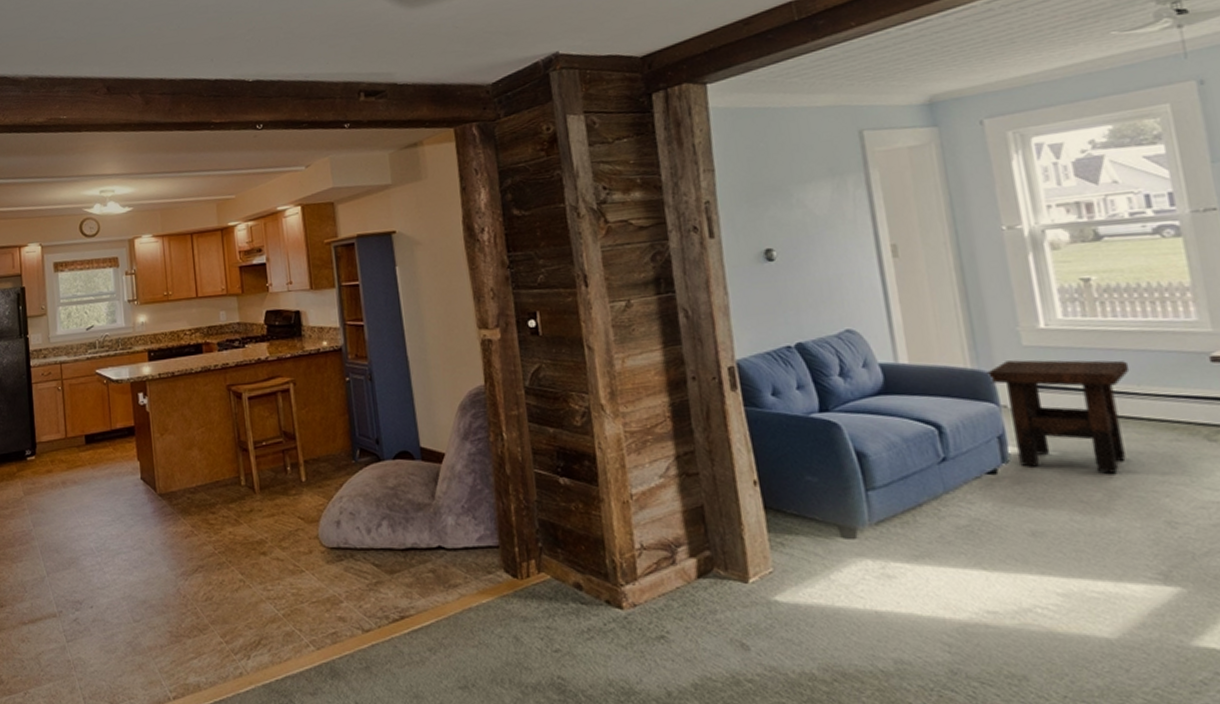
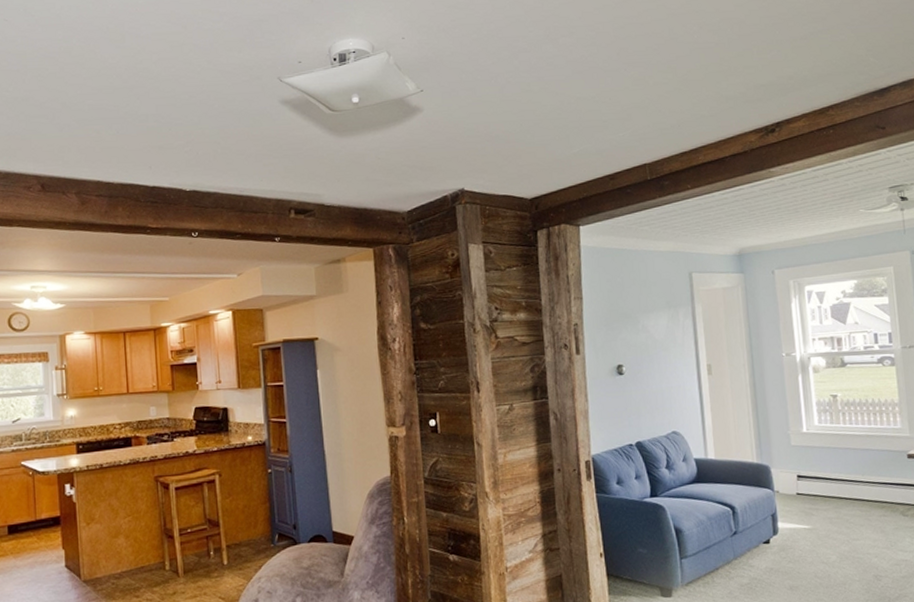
side table: present [986,360,1130,474] -> none [766,456,858,541]

